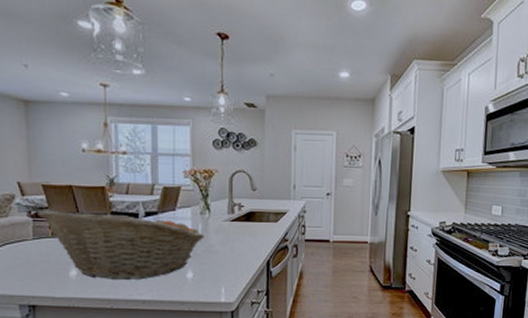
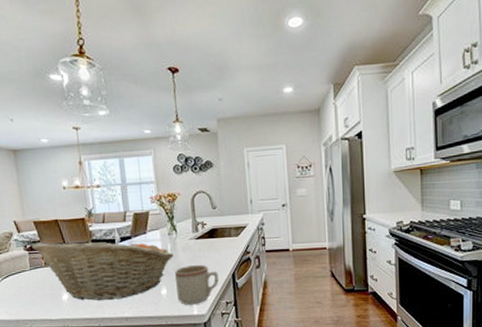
mug: none [203,248,251,291] -> present [174,264,219,305]

